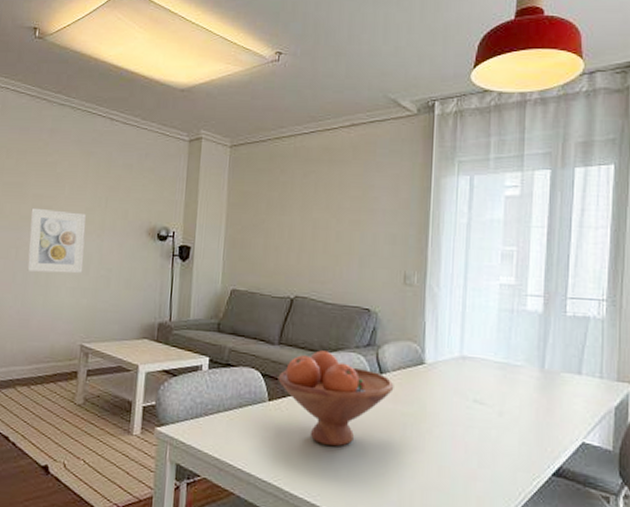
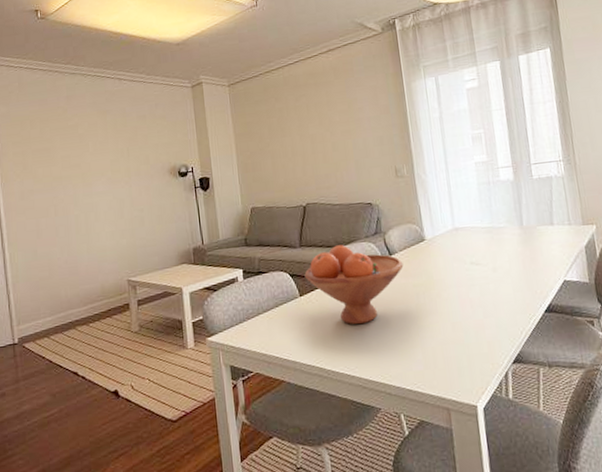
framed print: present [27,207,86,274] -> none [62,165,118,224]

